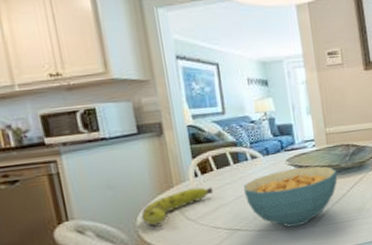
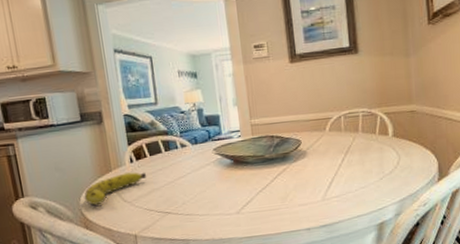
cereal bowl: present [243,166,338,227] -> none [173,155,262,213]

